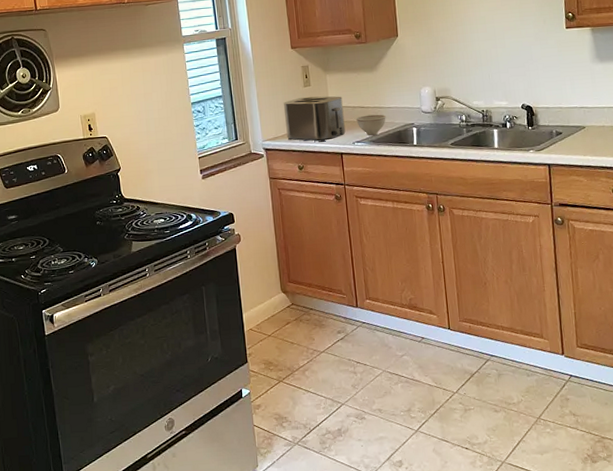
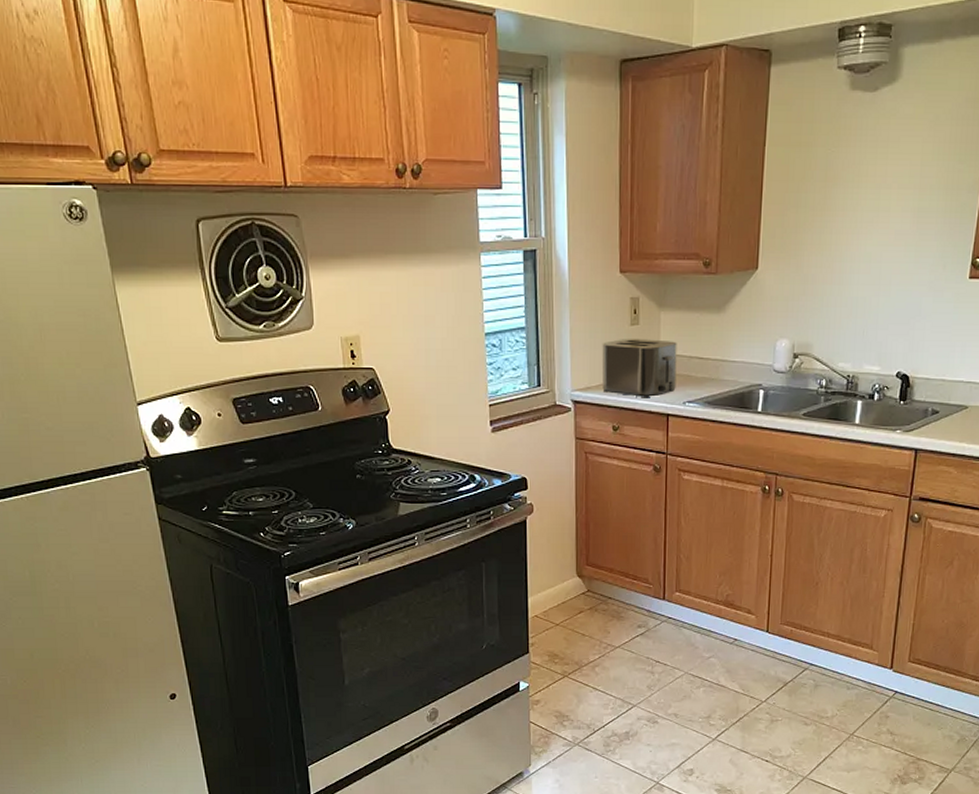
bowl: present [356,114,386,135] -> none [691,369,729,395]

